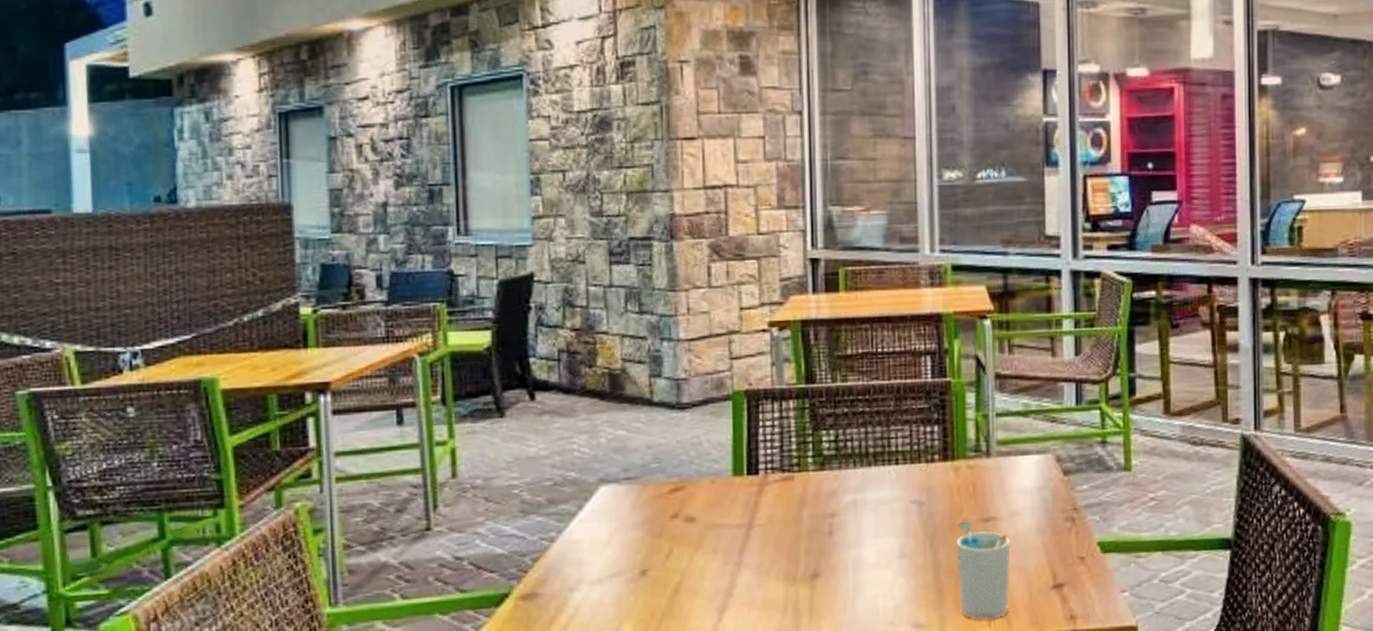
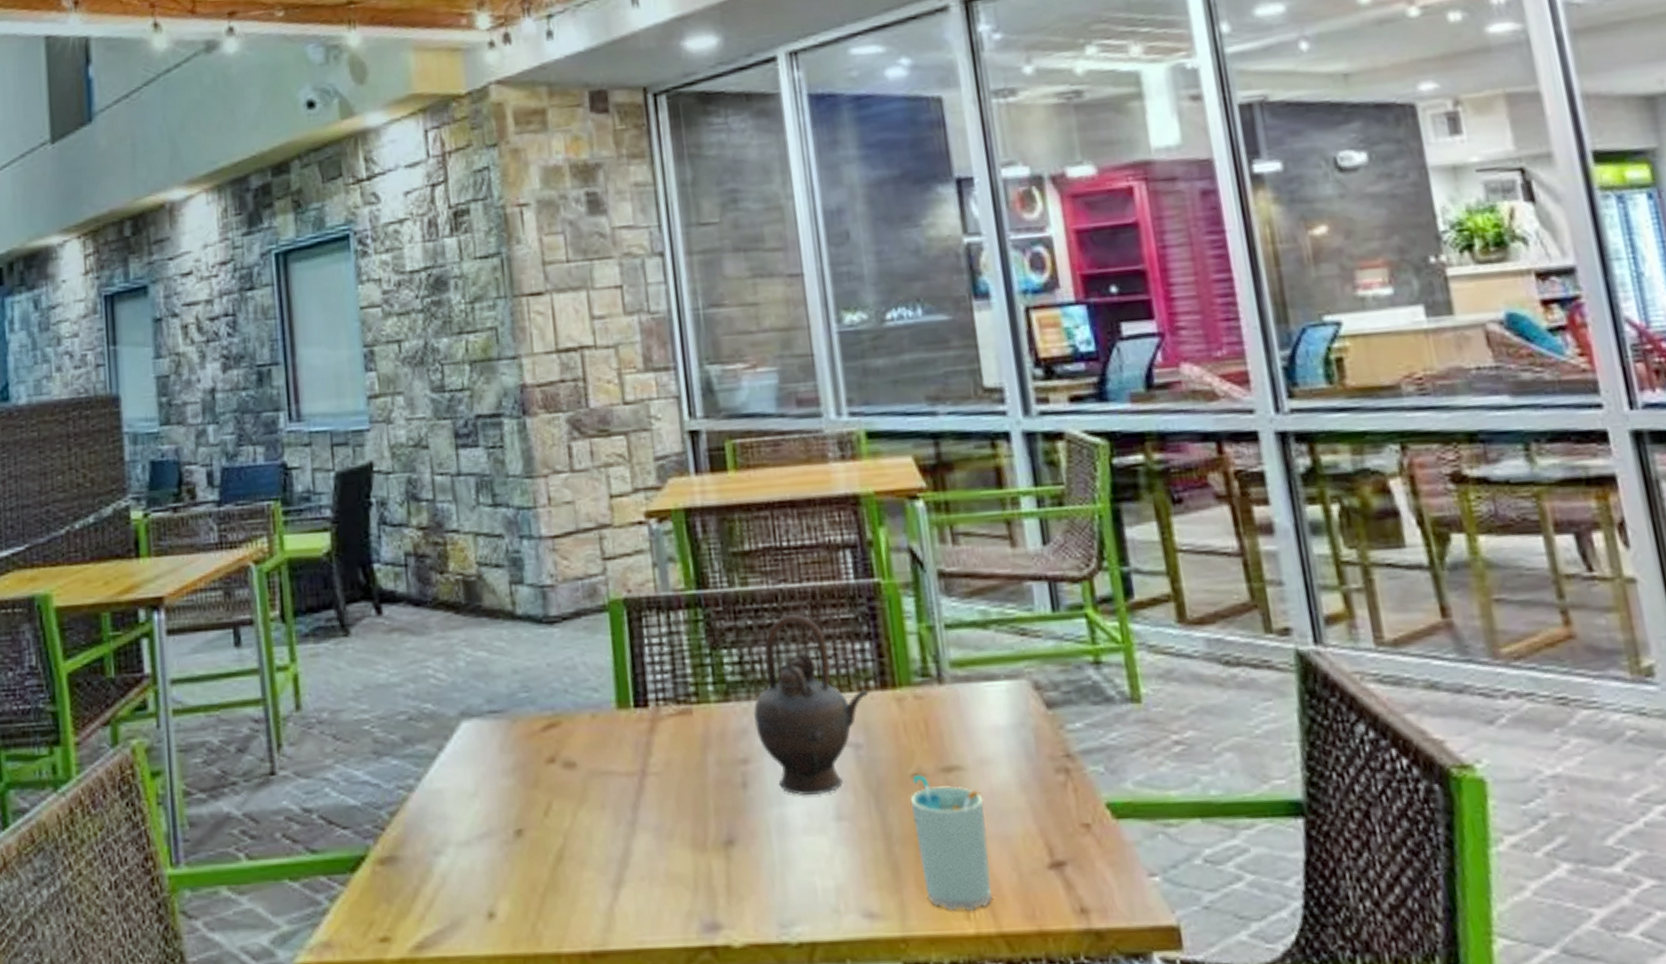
teapot: none [842,404,934,540] -> present [753,614,869,796]

